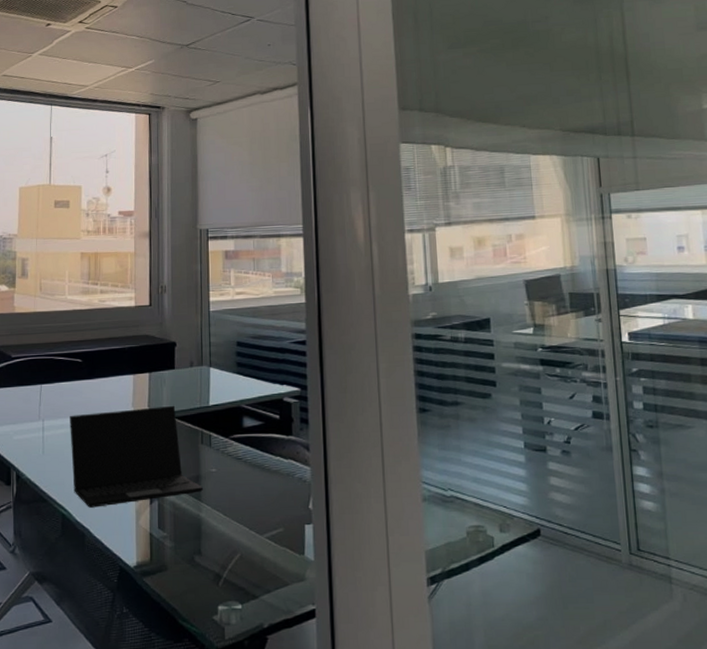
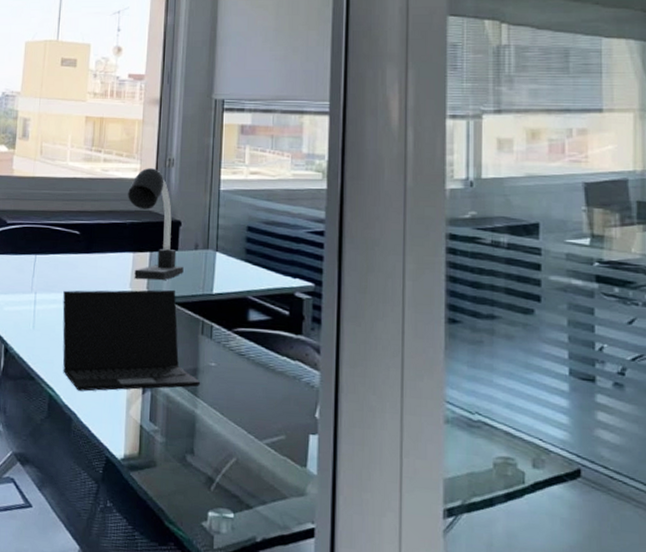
desk lamp: none [125,296,181,398] -> present [128,168,184,281]

